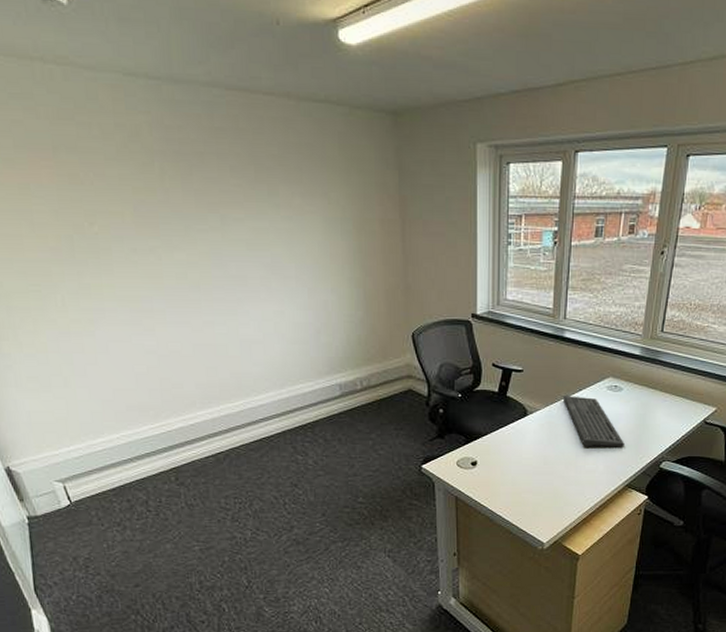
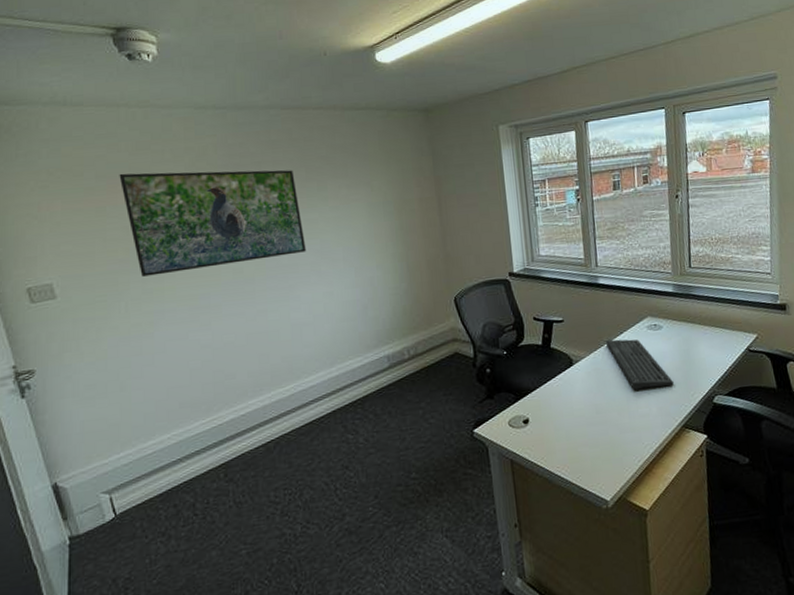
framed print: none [41,146,256,270] -> present [119,170,307,277]

